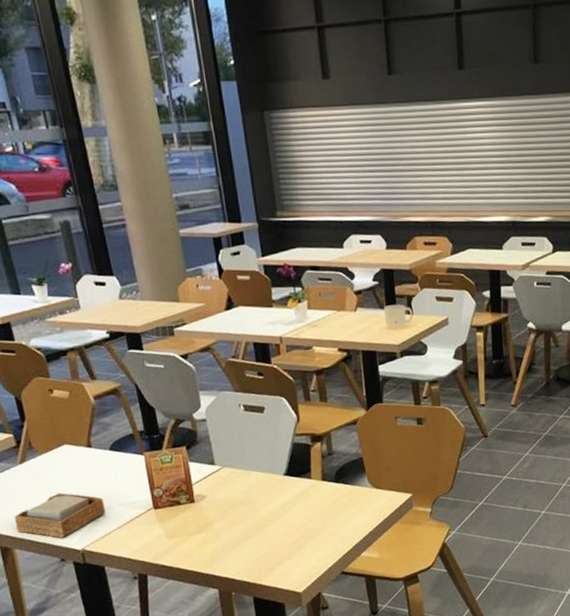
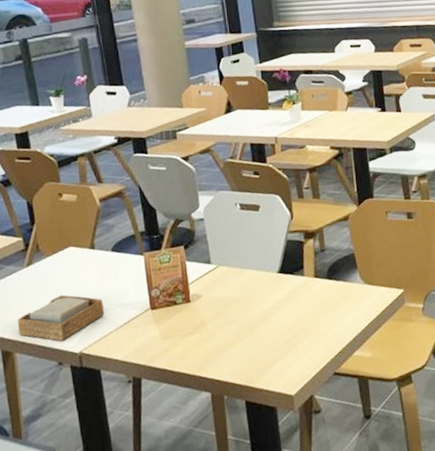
mug: present [383,304,414,330] -> none [372,102,402,128]

